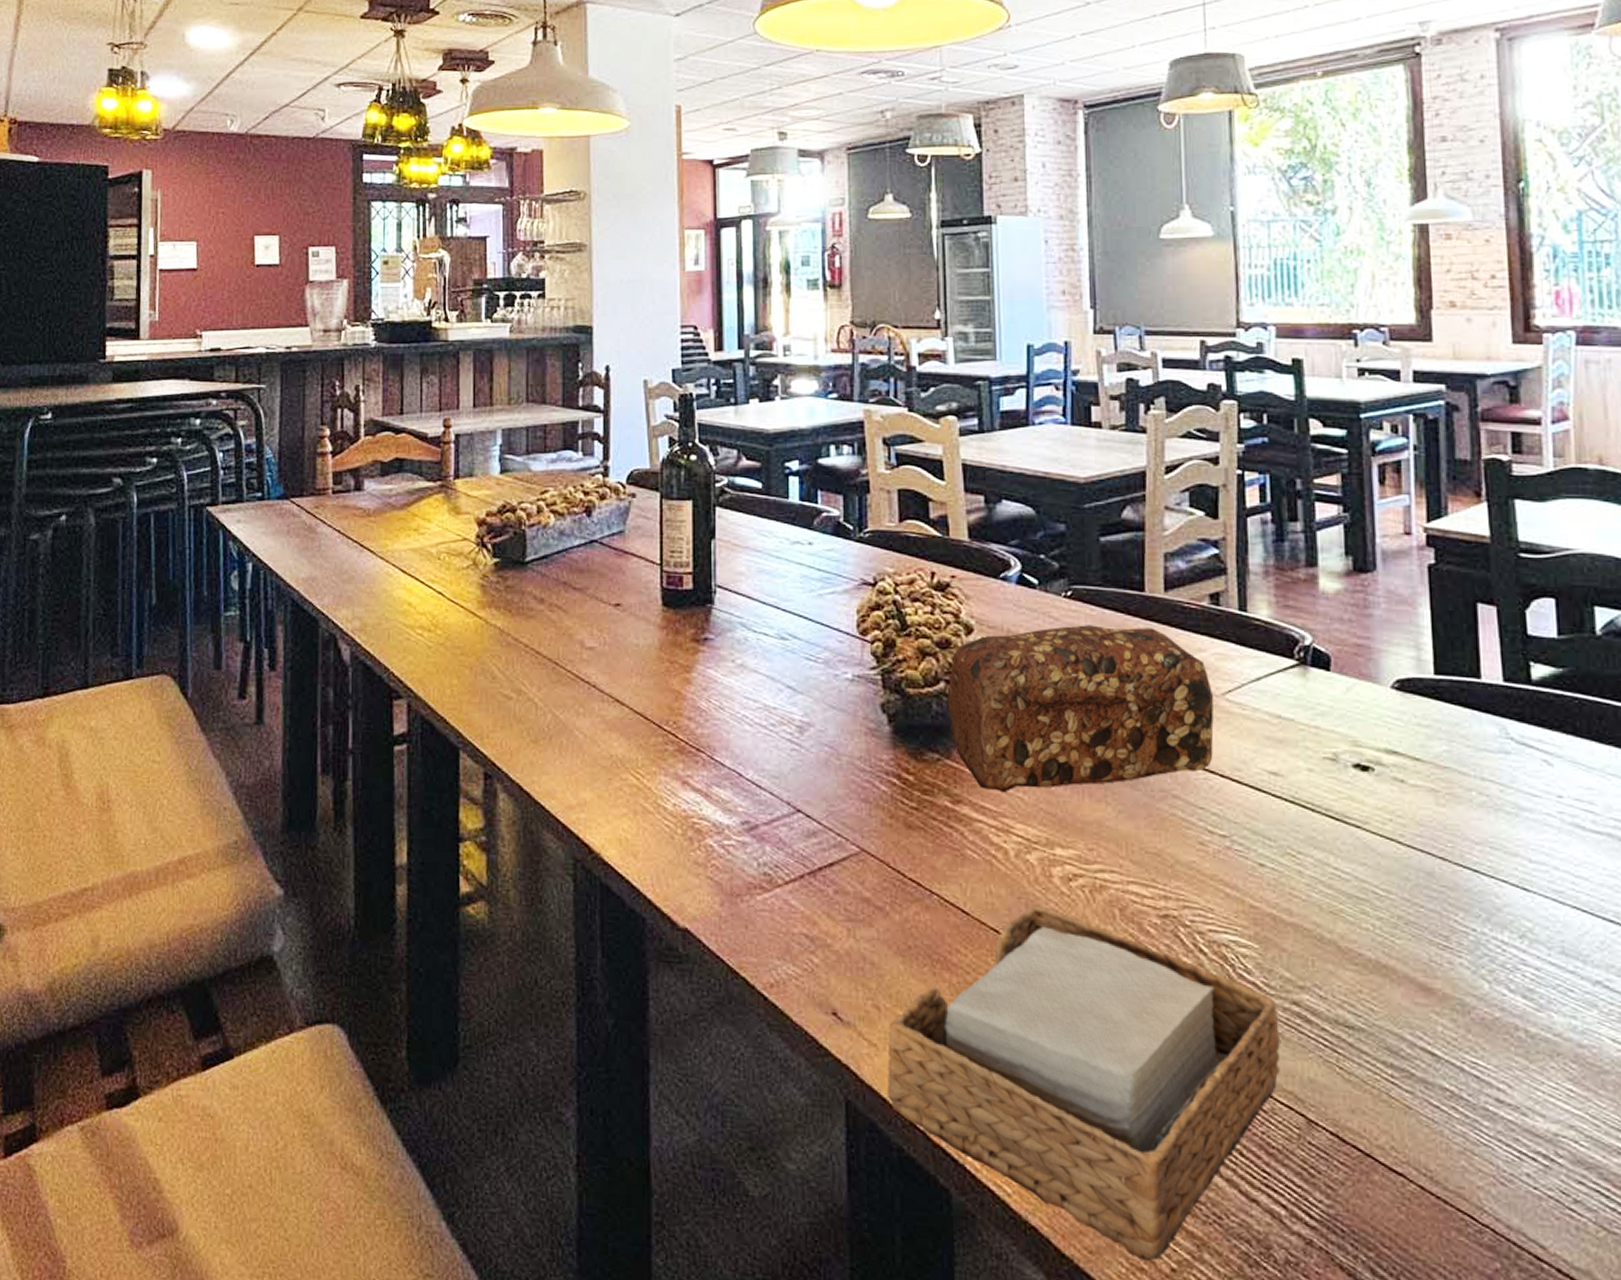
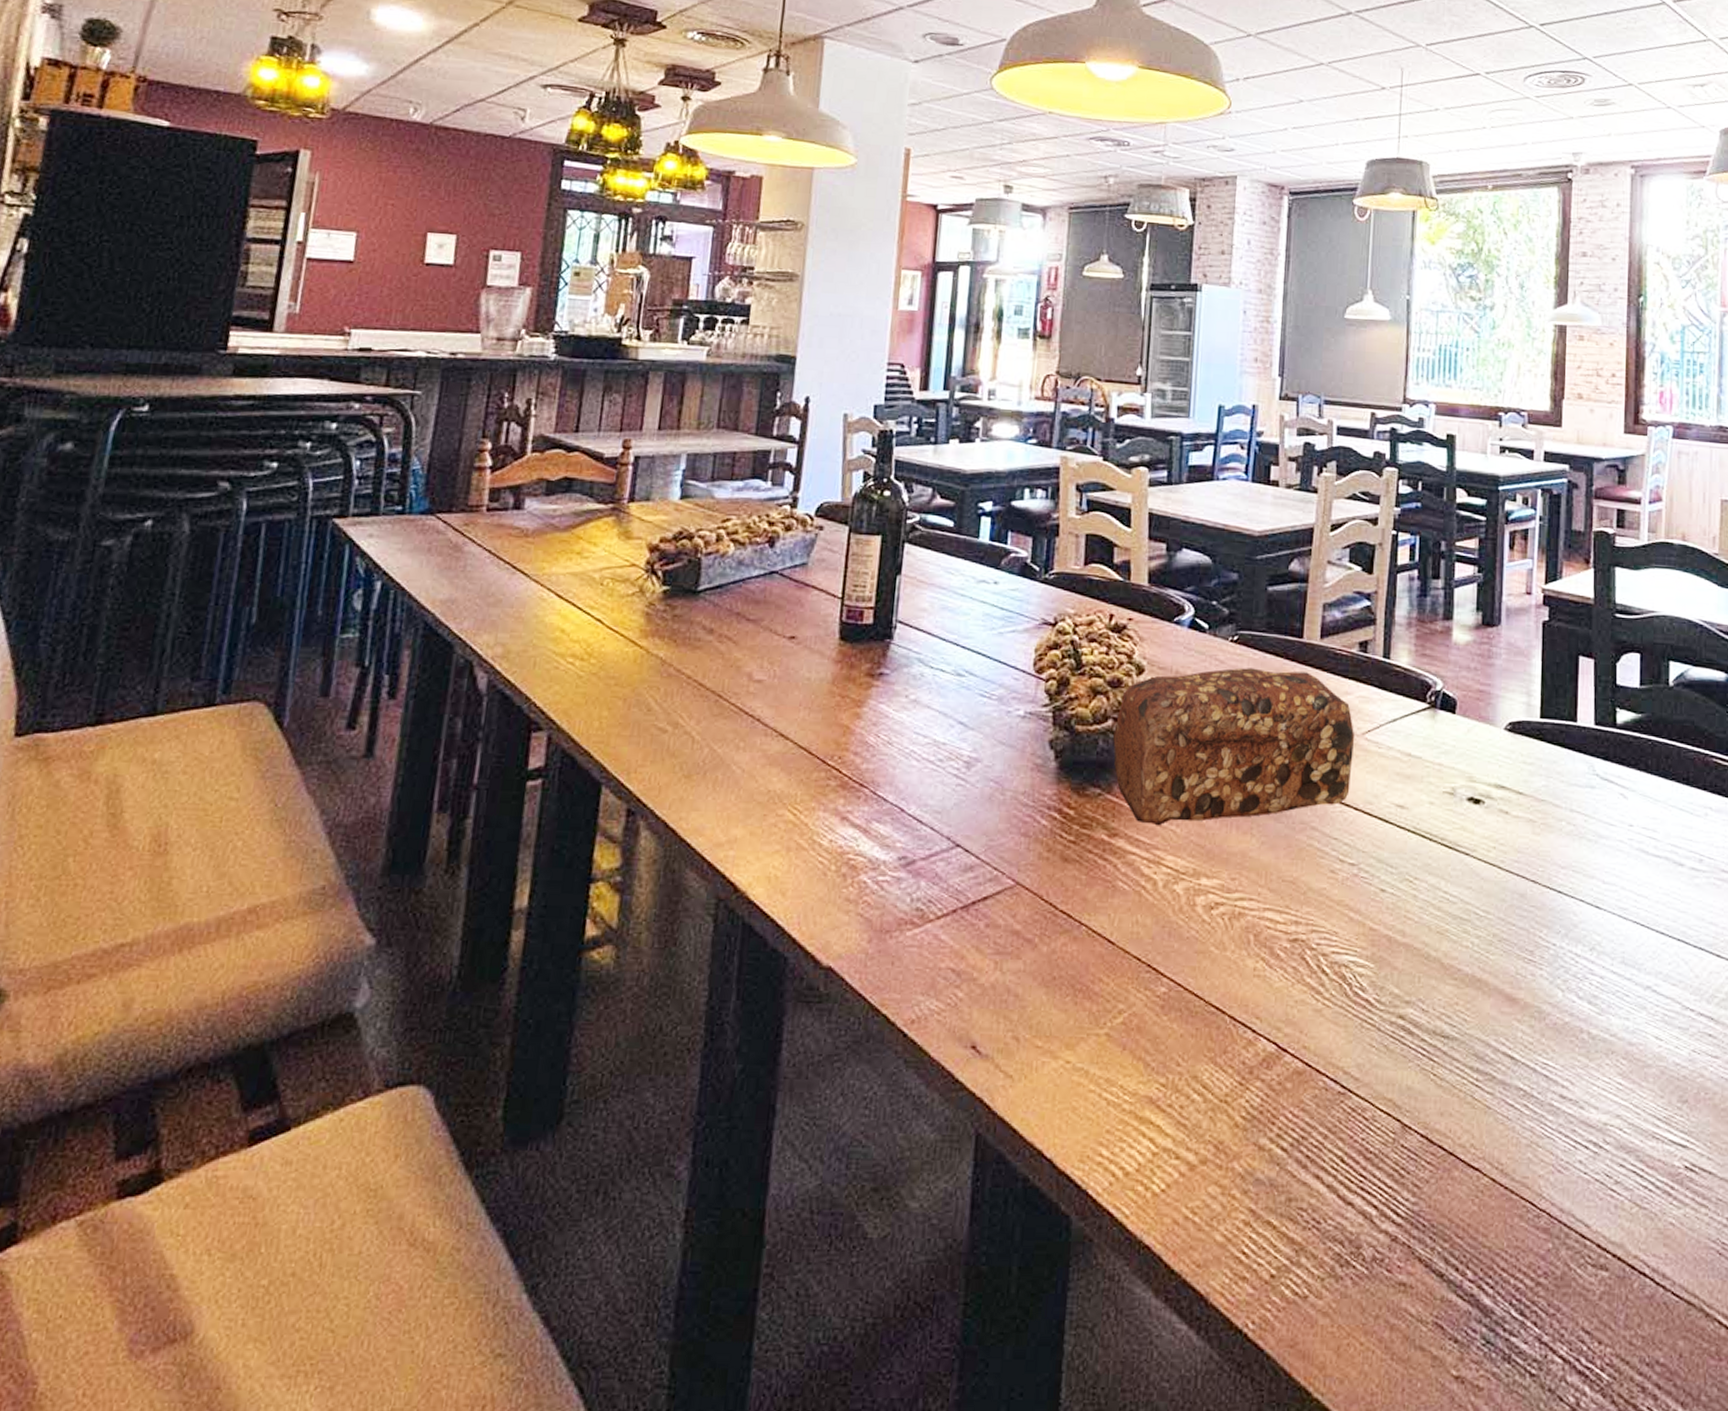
napkin holder: present [887,905,1280,1261] -> none [1018,933,1385,1269]

